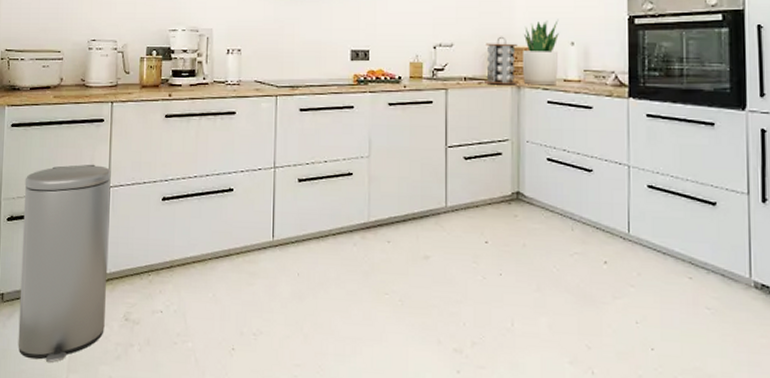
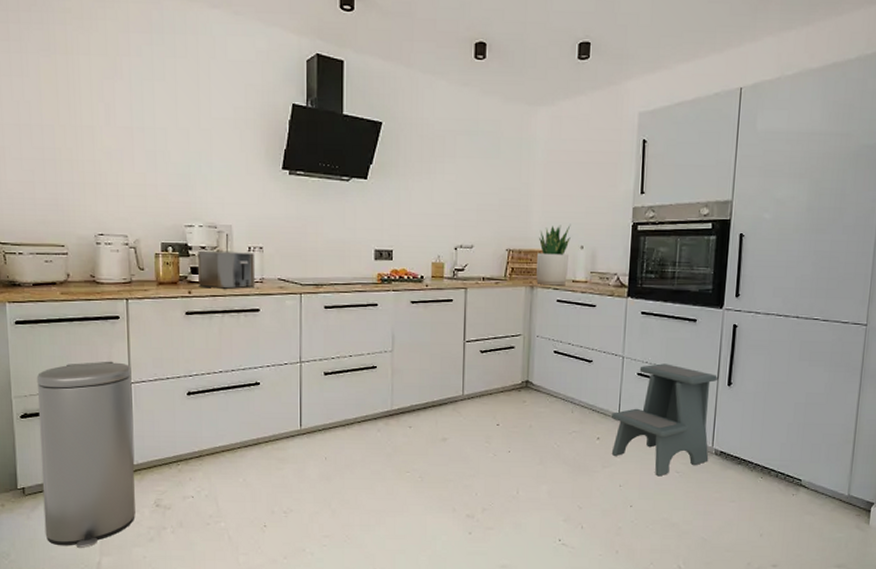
toaster: none [179,53,234,93] -> present [198,250,256,290]
spice rack: present [485,36,517,85] -> none [501,239,532,285]
step stool: none [620,174,748,313] -> present [611,363,718,477]

